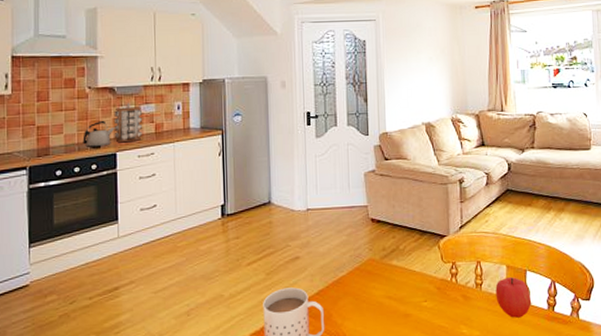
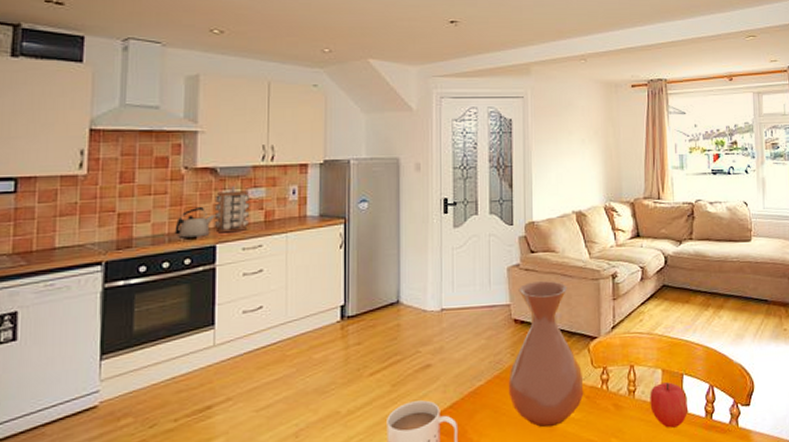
vase: none [367,185,435,314] -> present [508,281,584,428]

